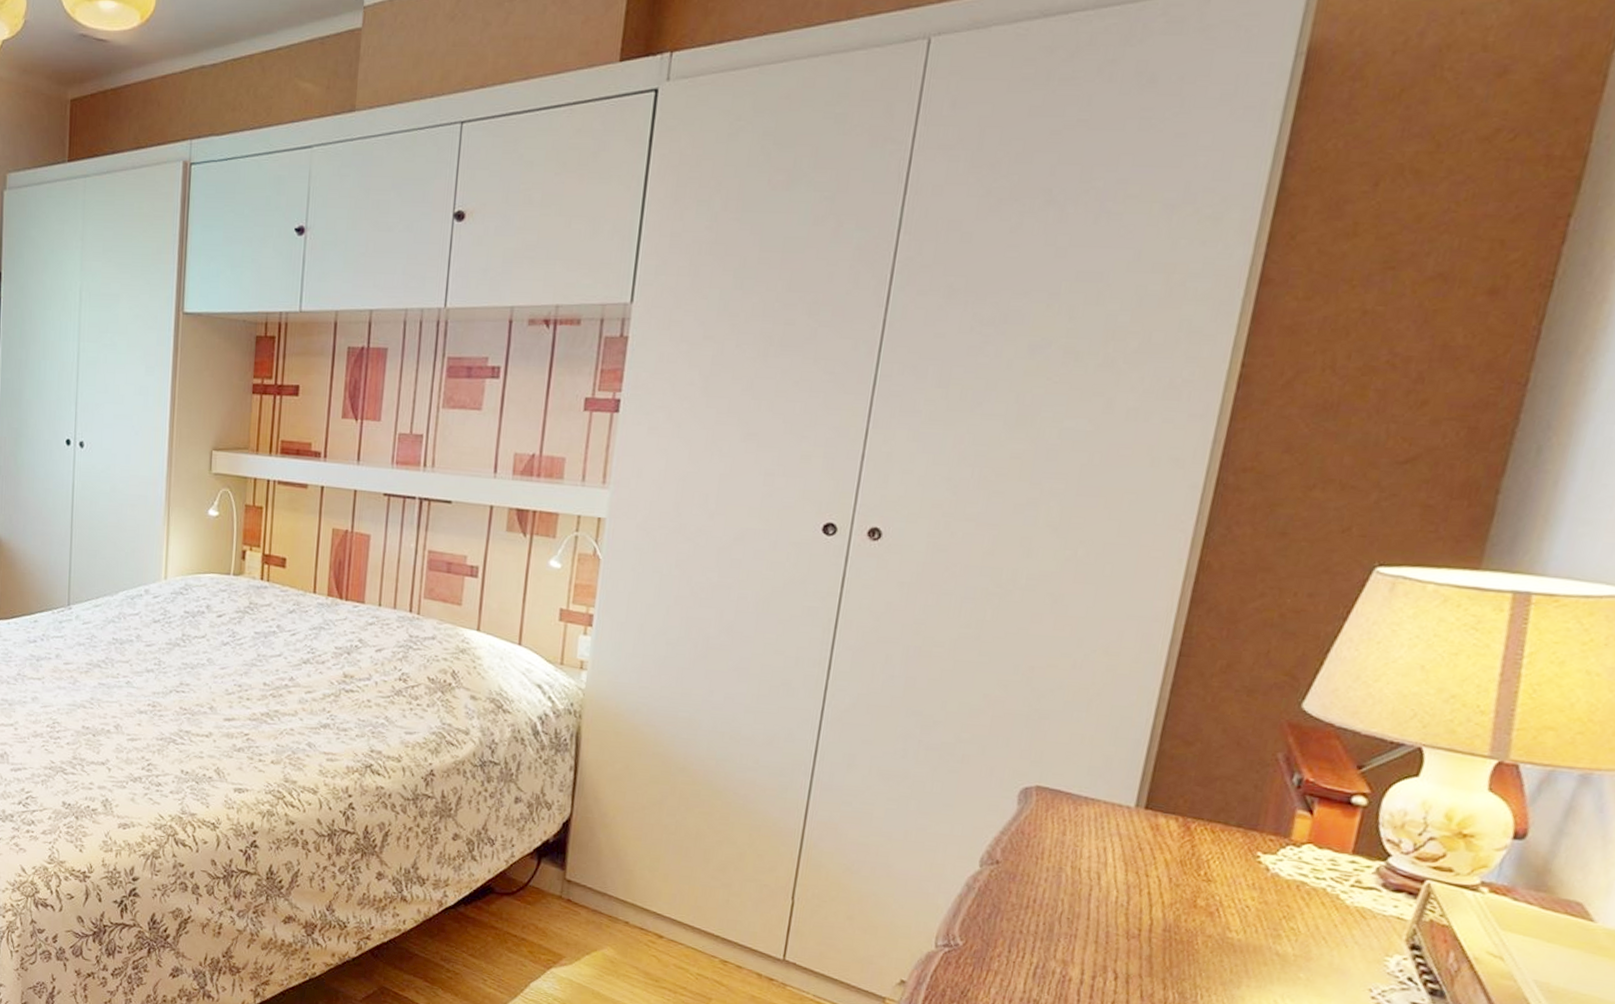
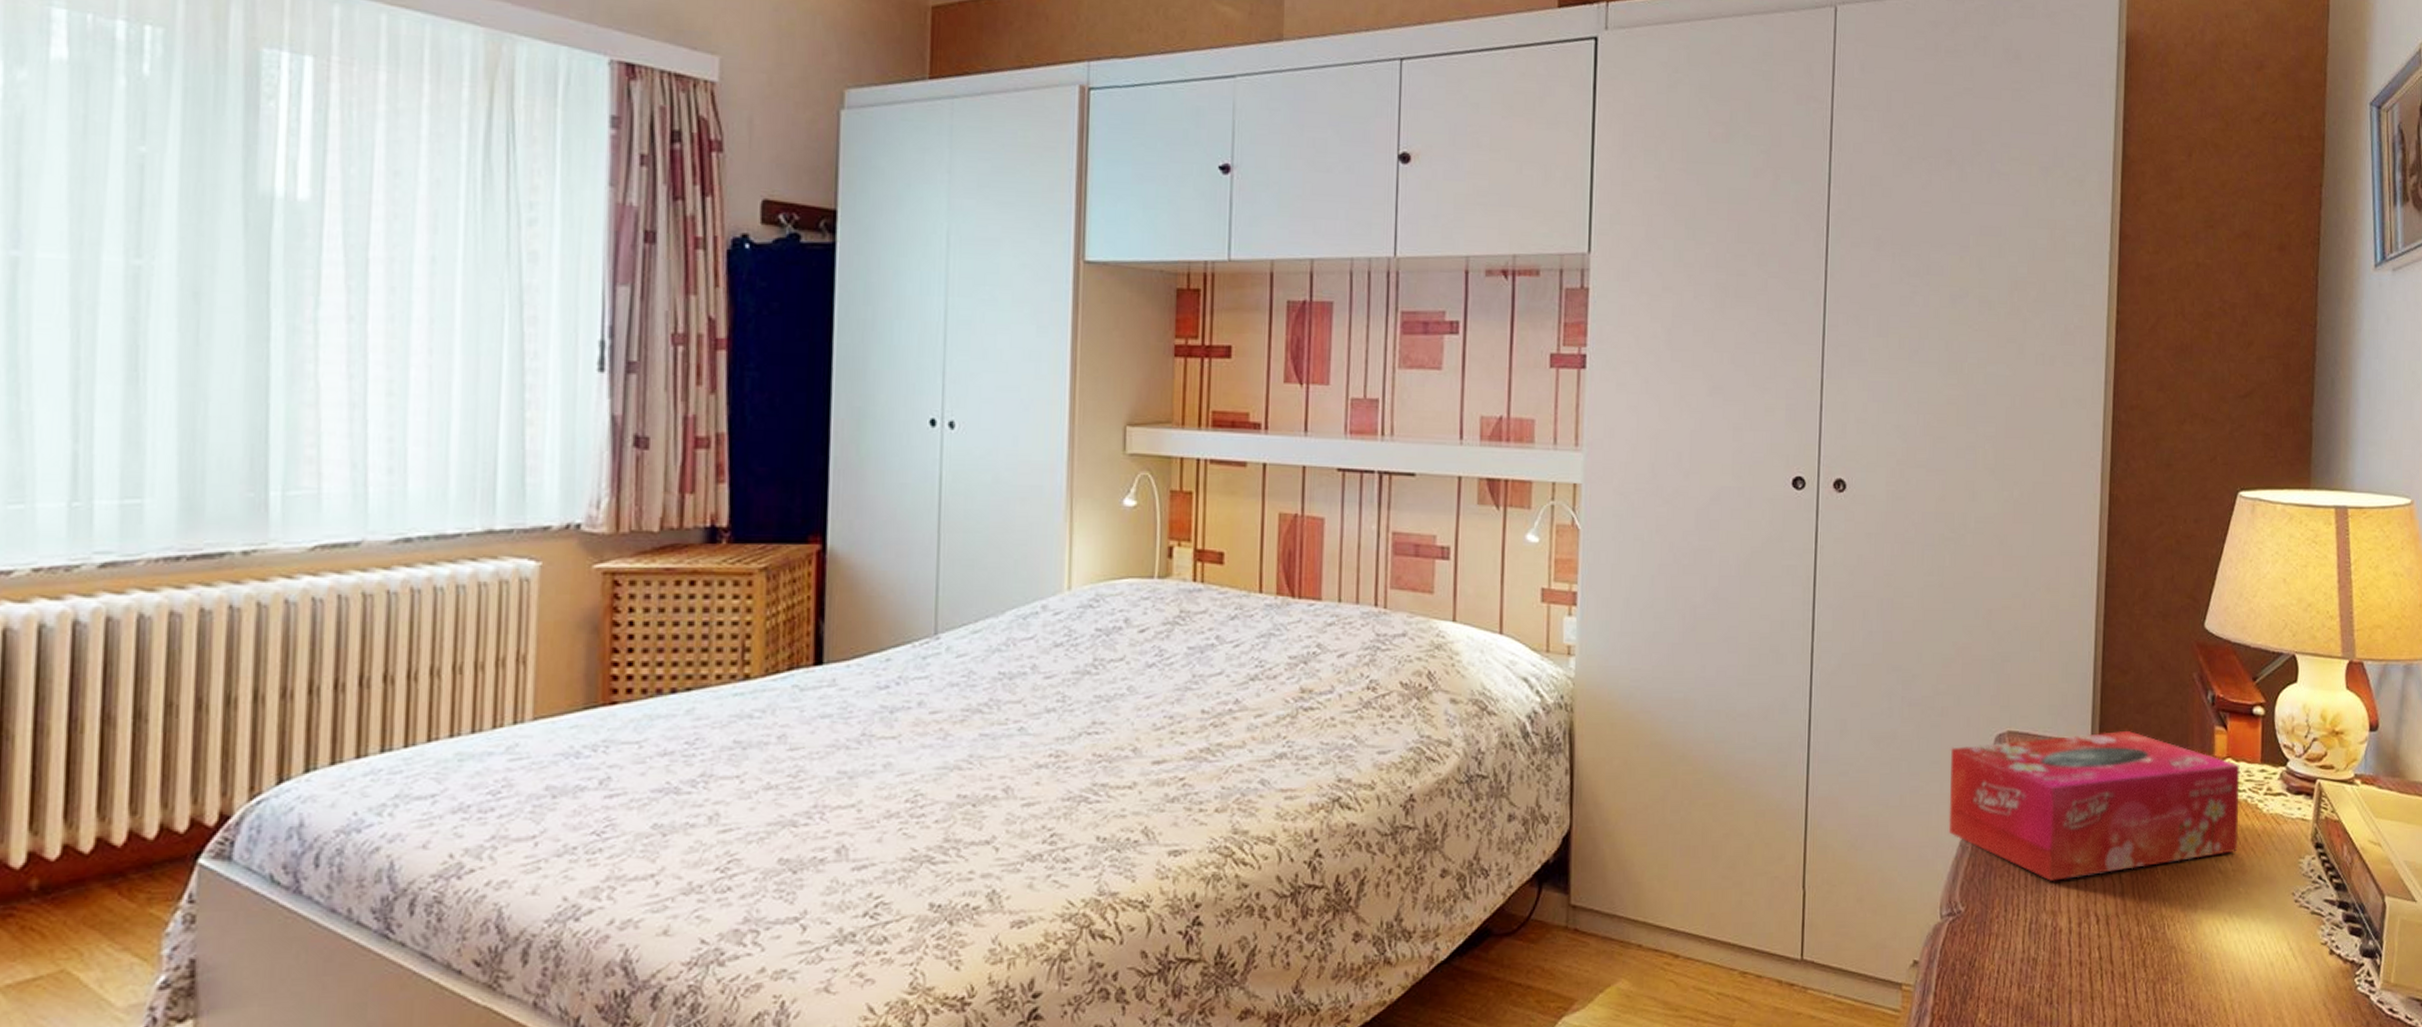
tissue box: none [954,793,1323,939] -> present [1948,731,2240,882]

